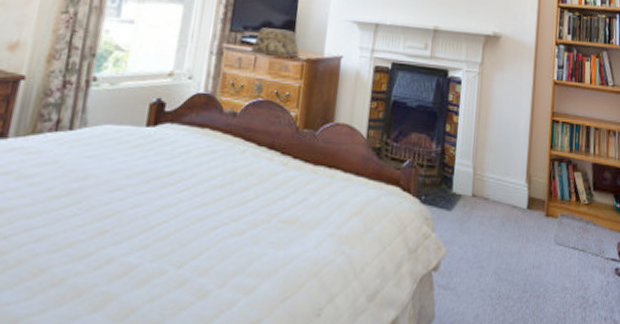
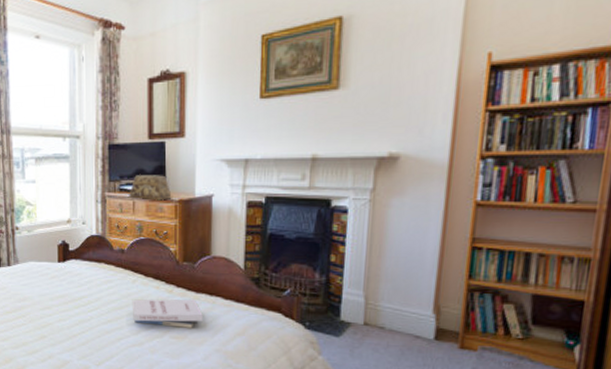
books: none [235,173,320,209] -> present [132,299,204,328]

